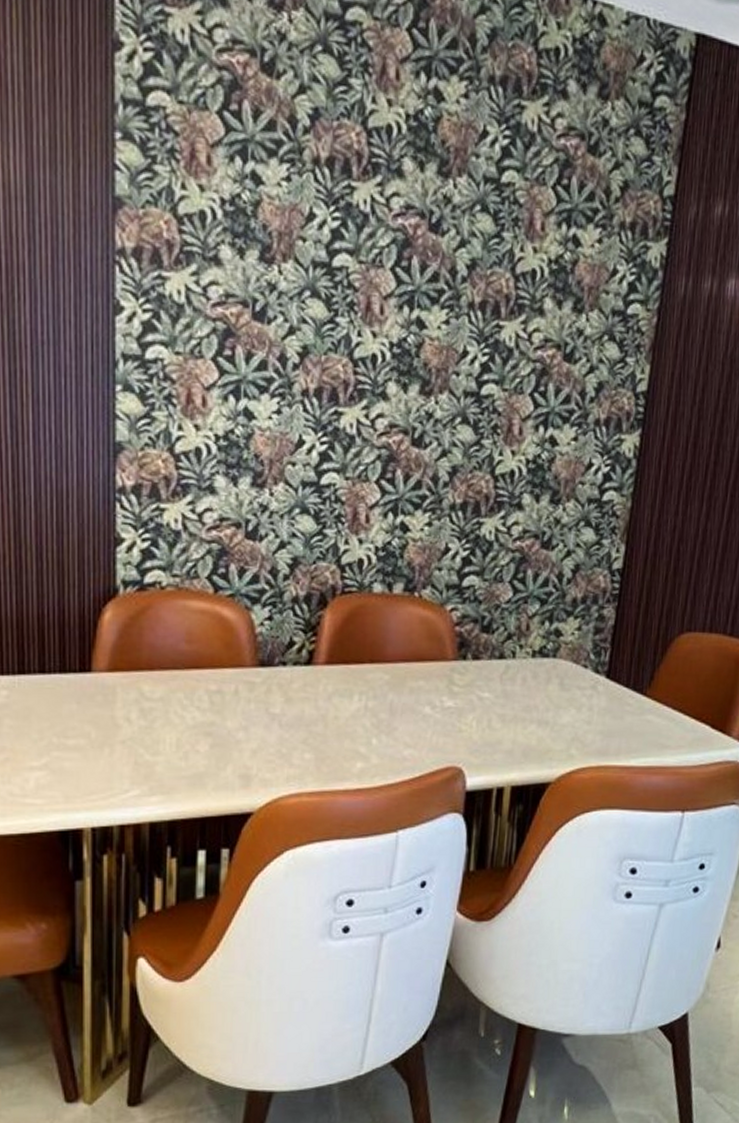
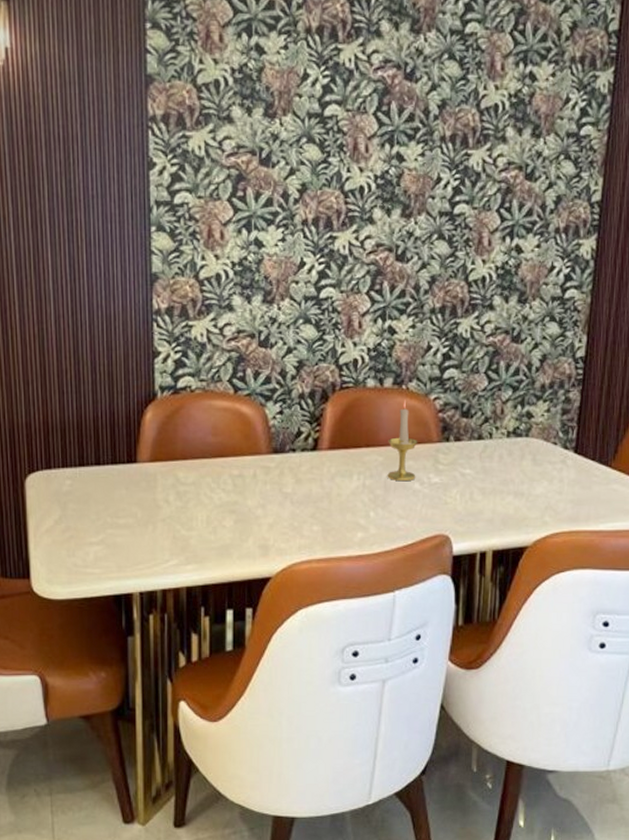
candlestick: none [393,609,431,705] -> present [387,400,418,482]

